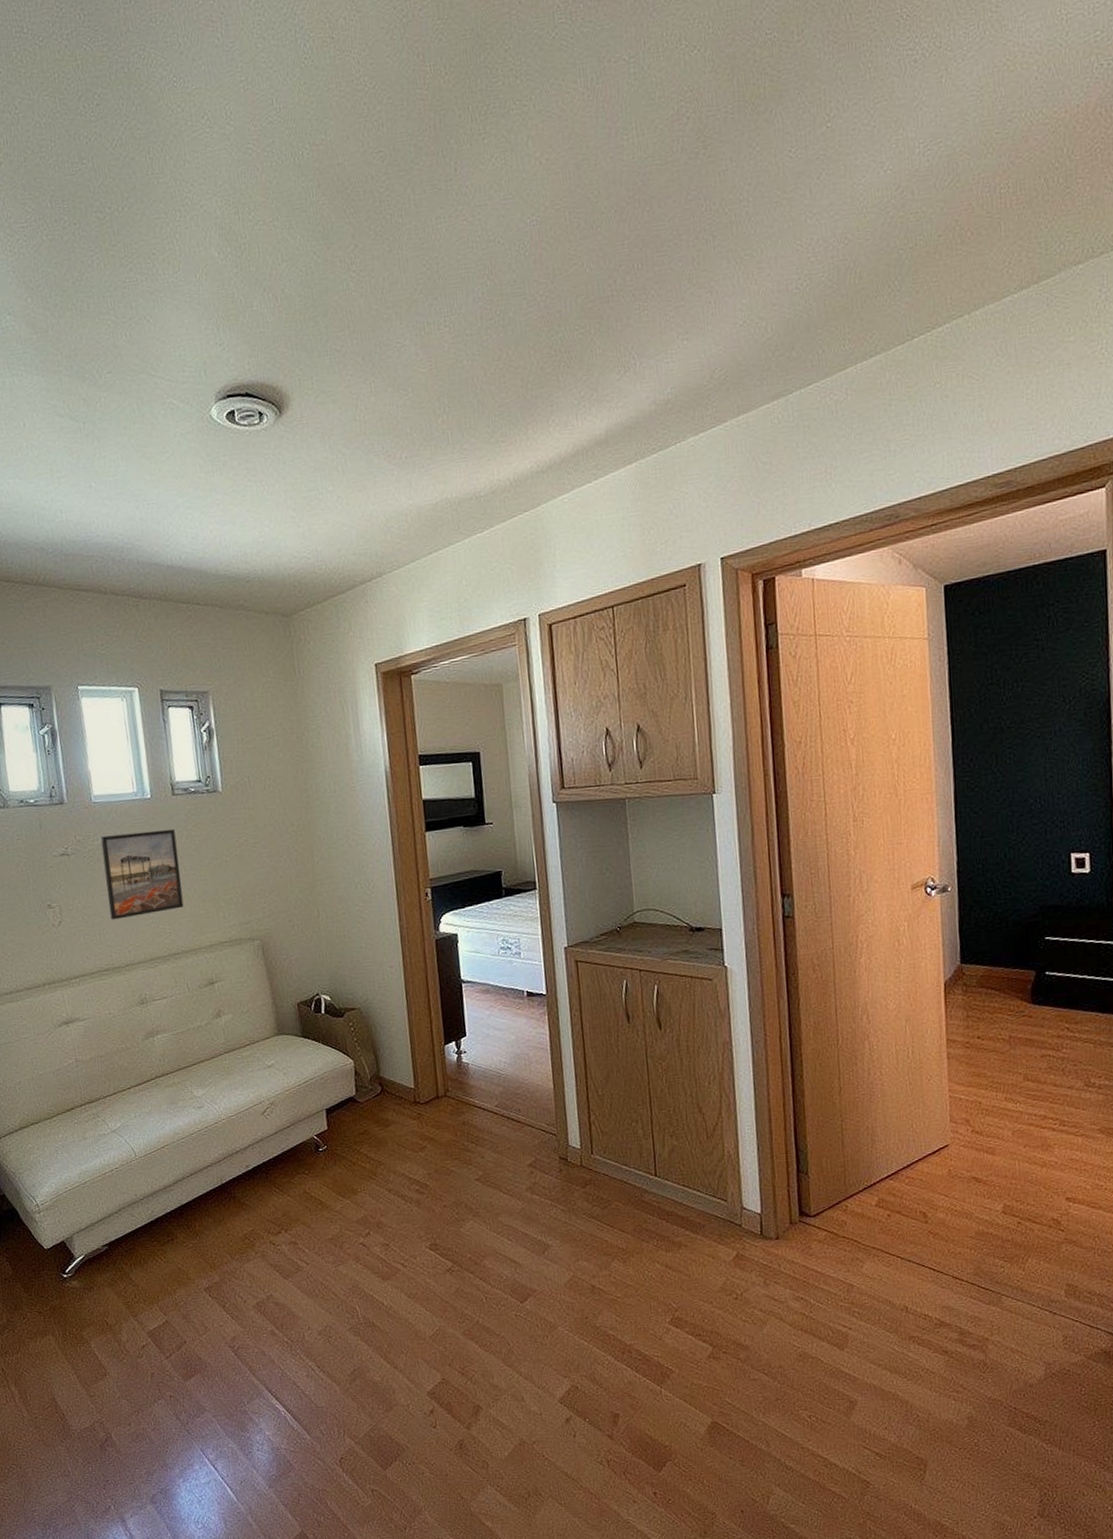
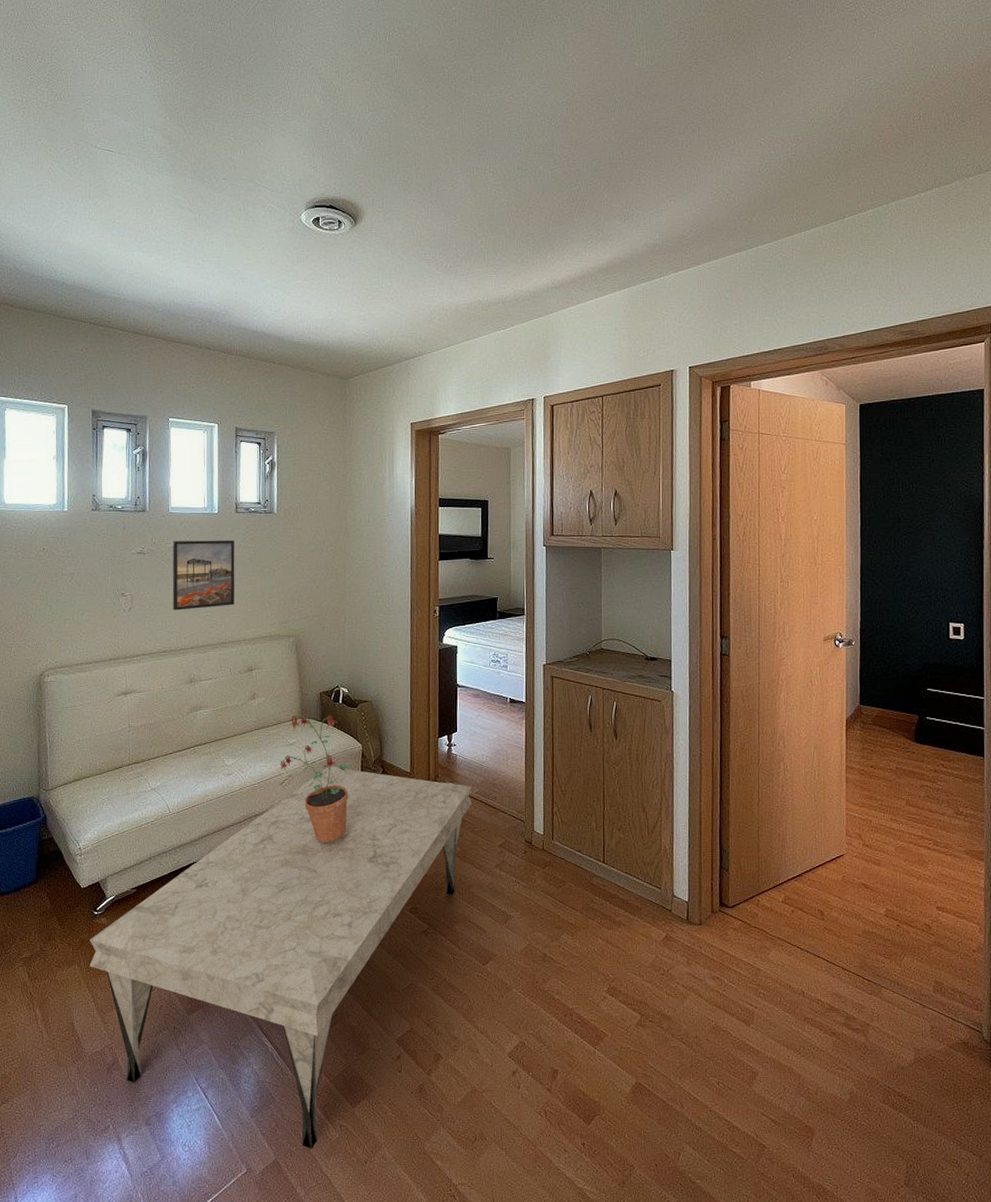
coffee table: none [62,1088,493,1519] -> present [89,767,473,1150]
potted plant: none [258,1029,346,1177] -> present [280,713,351,842]

